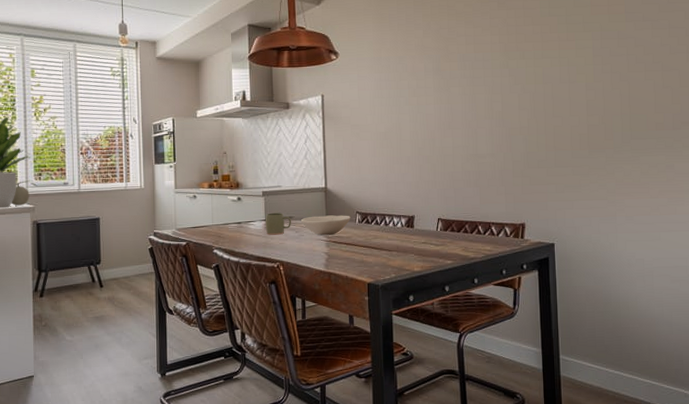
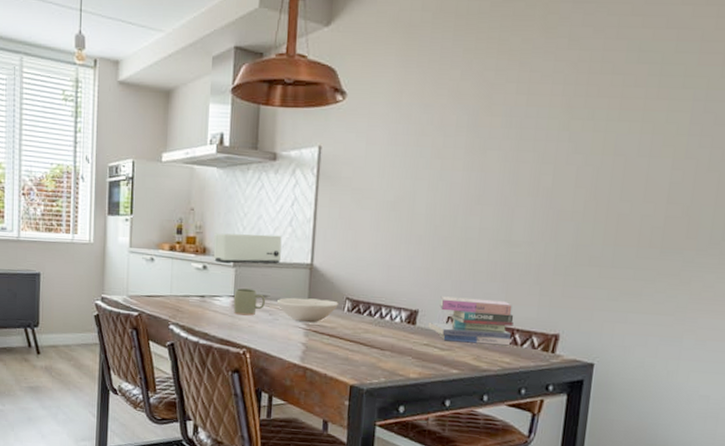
toaster: none [245,167,300,194] -> present [213,233,282,264]
books: none [423,201,489,238] -> present [428,296,514,346]

